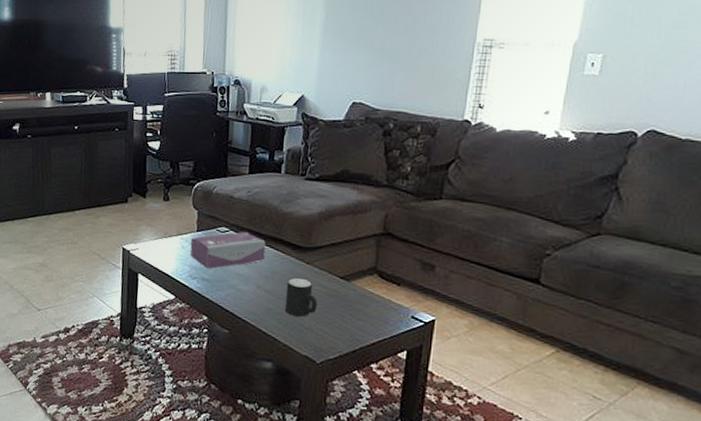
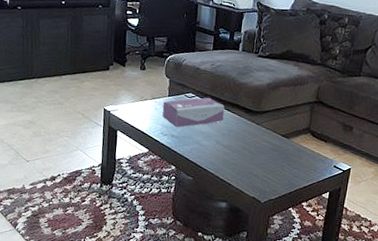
mug: present [284,277,318,317] -> none [238,135,264,167]

